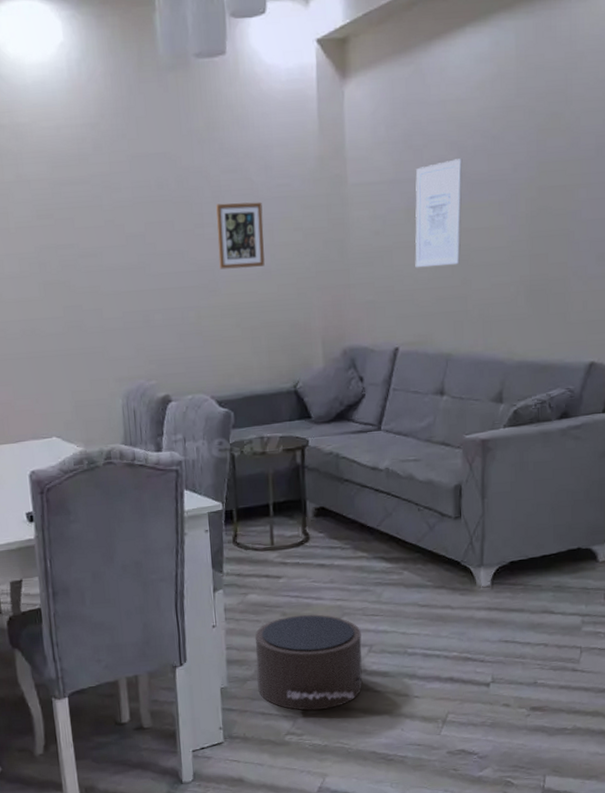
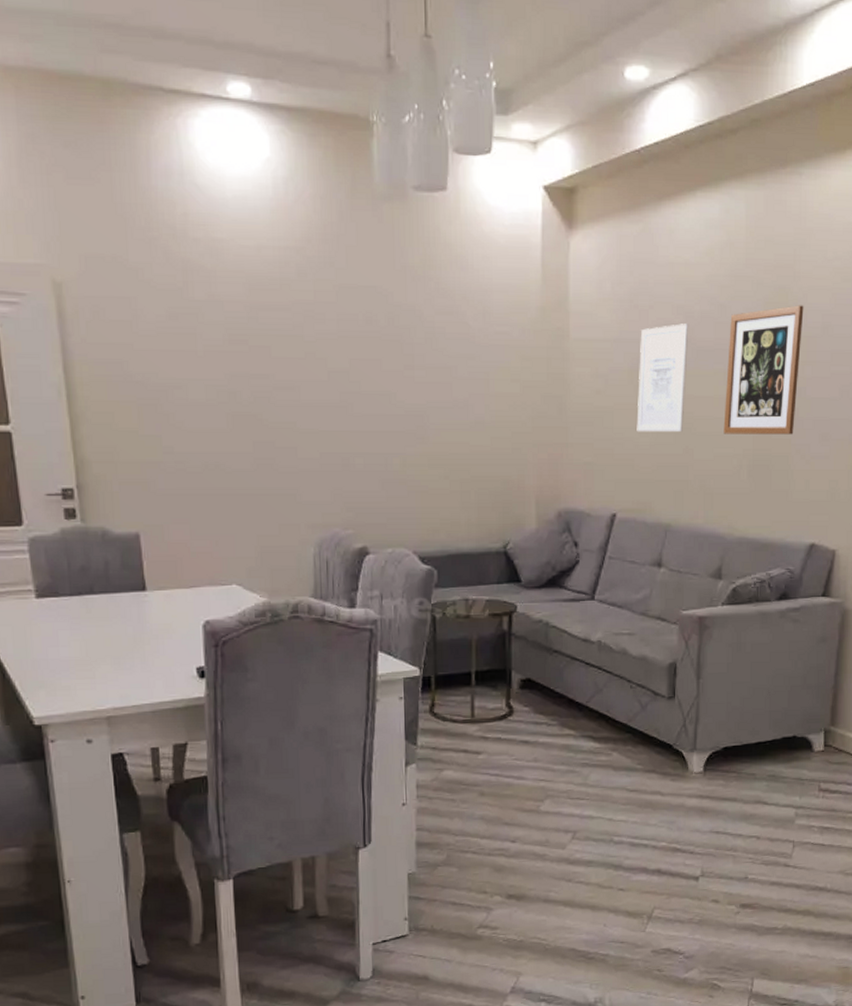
picture frame: present [216,202,265,270] -> none [428,346,479,416]
pouf: present [255,614,362,711] -> none [449,795,565,902]
wall art: none [500,129,577,263] -> present [723,305,804,435]

